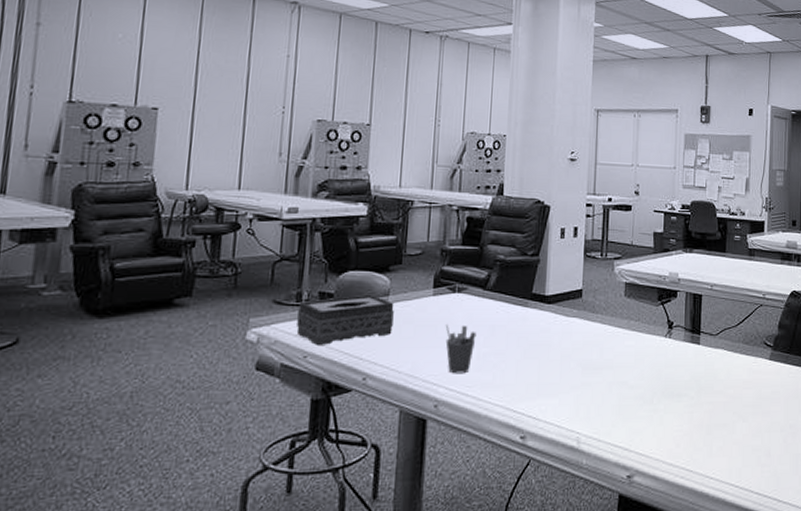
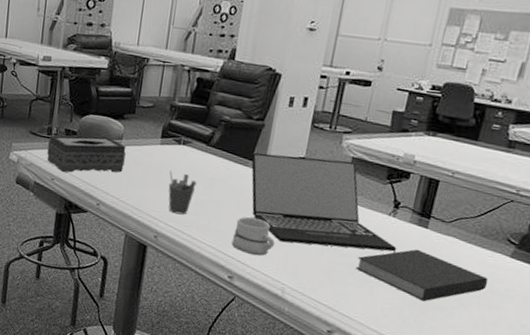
mug: none [520,362,565,405] -> present [231,217,275,256]
laptop: none [530,287,677,385] -> present [251,153,397,252]
notebook: none [643,367,757,421] -> present [355,249,488,302]

